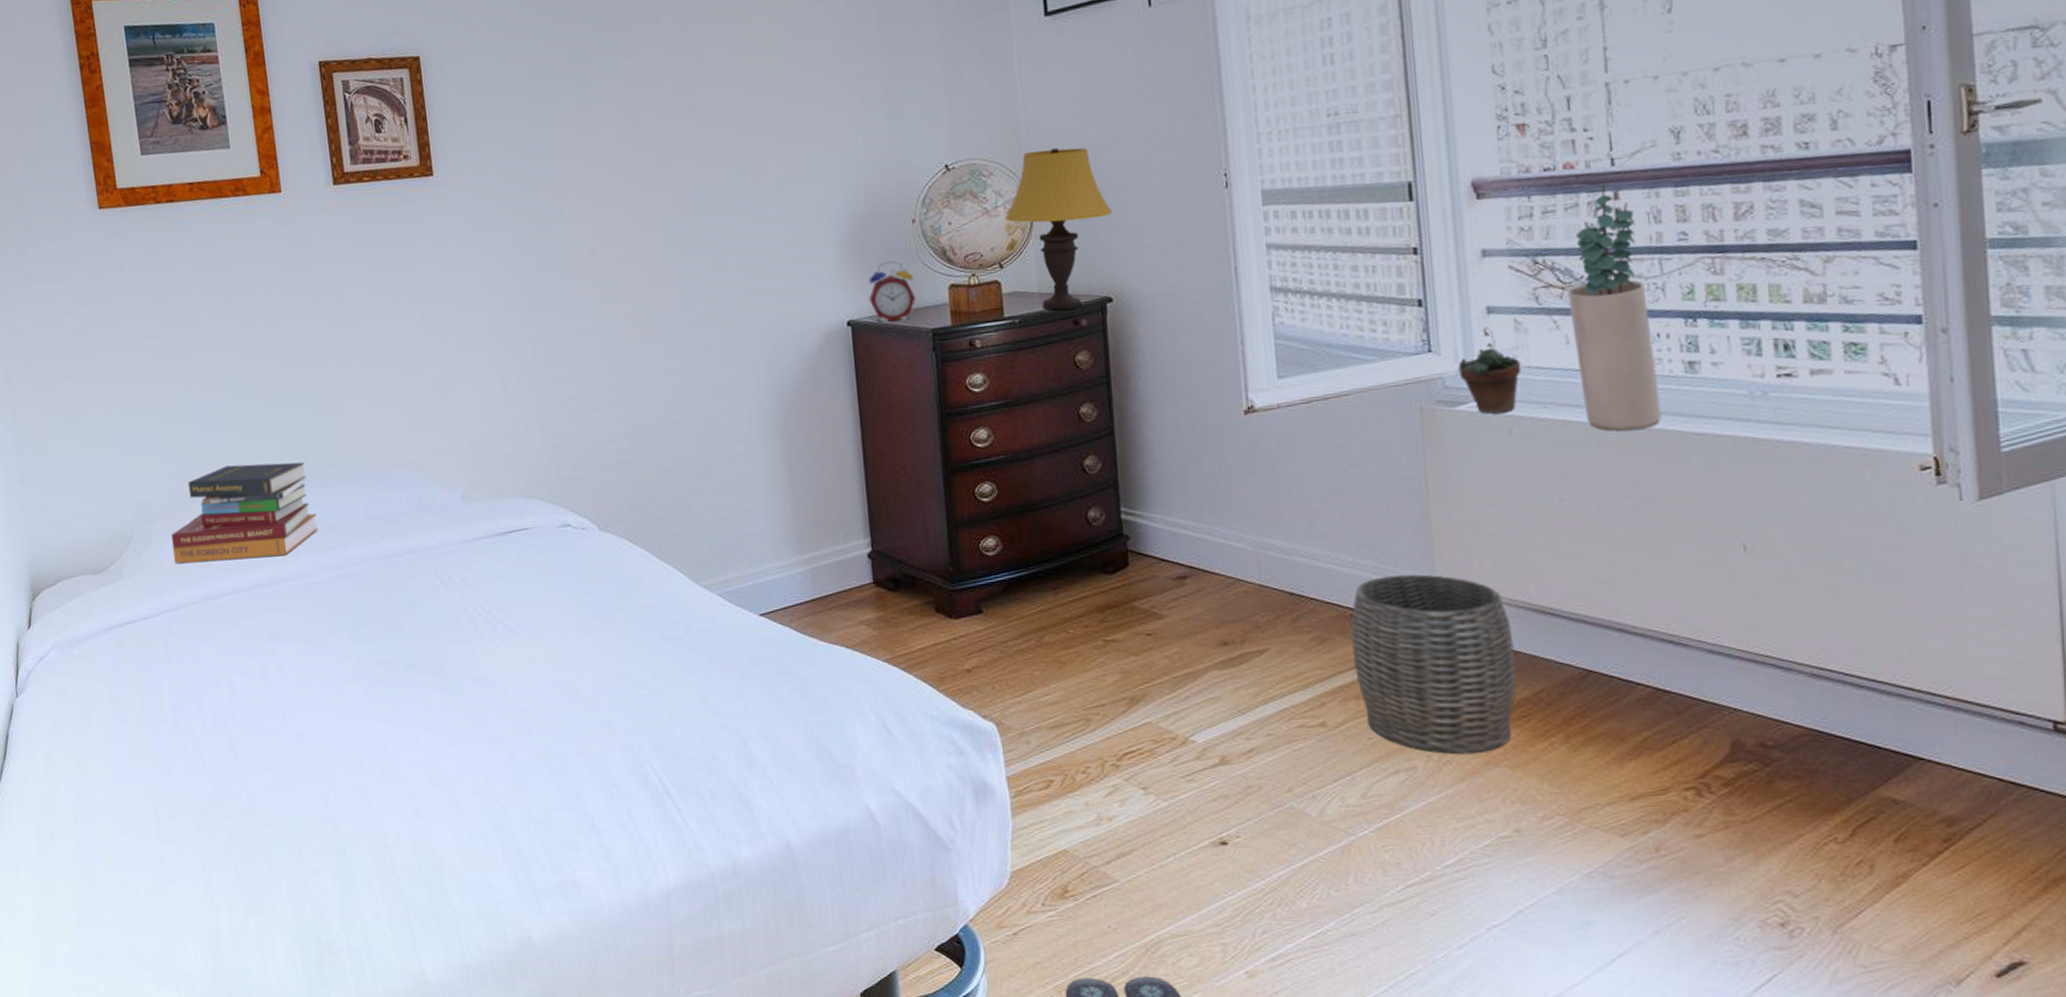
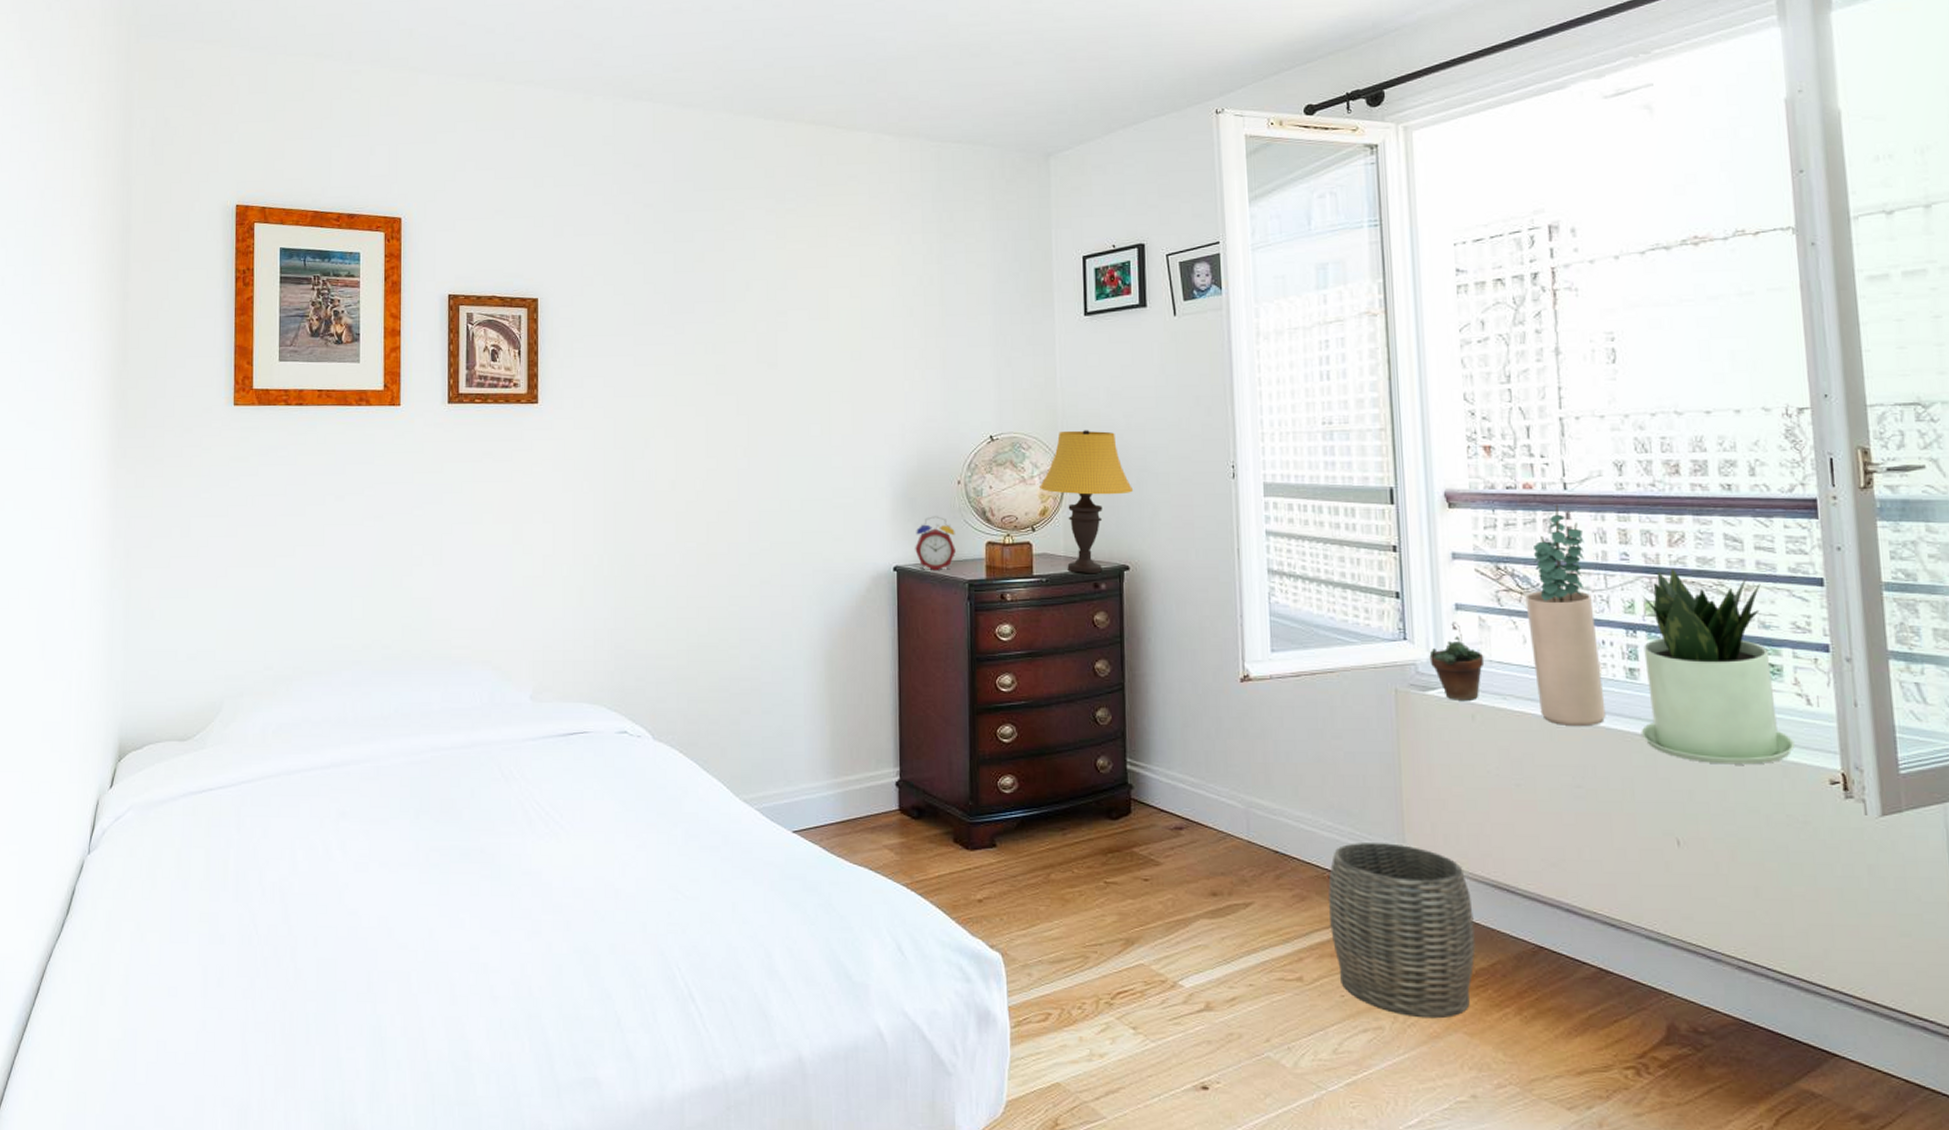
books: present [171,462,318,563] -> none [256,650,395,738]
planter: none [1702,245,1880,459] -> present [1641,569,1795,765]

